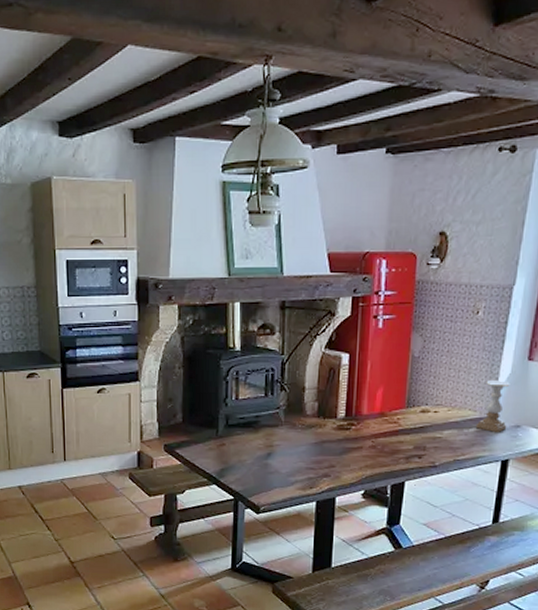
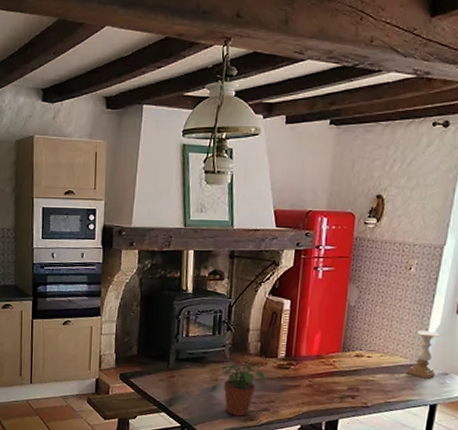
potted plant: none [275,427,326,484] -> present [220,364,267,416]

